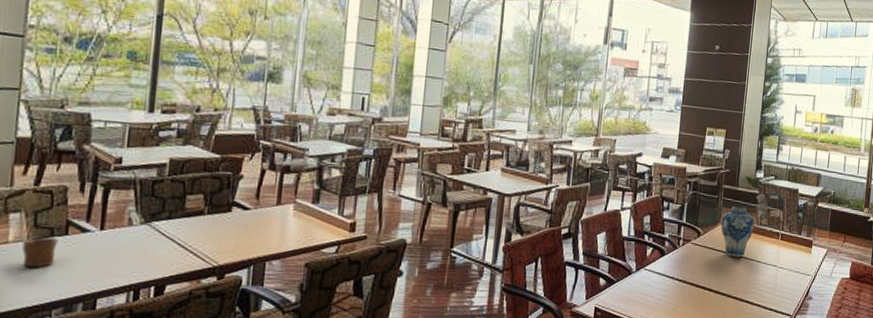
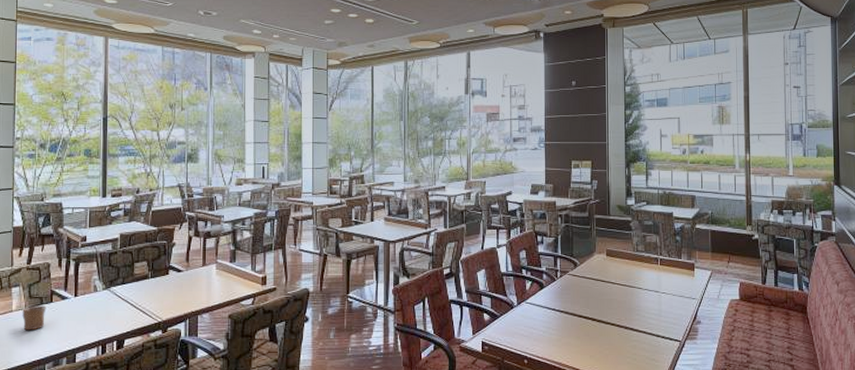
vase: present [720,206,755,258] -> none [596,235,631,286]

